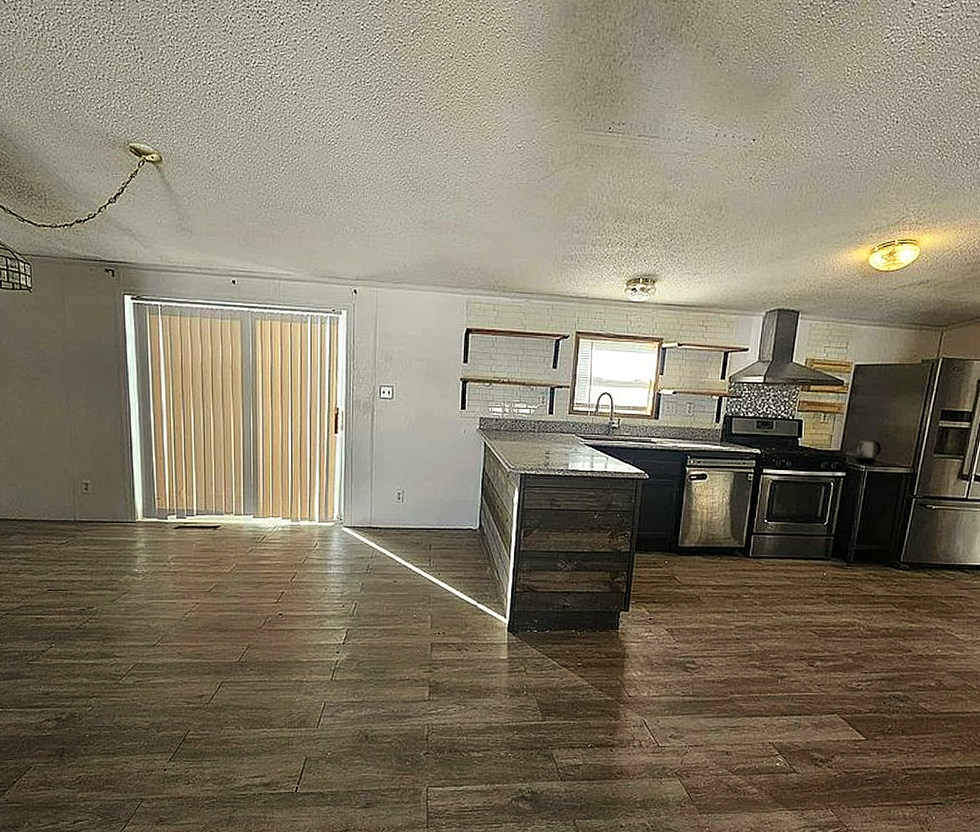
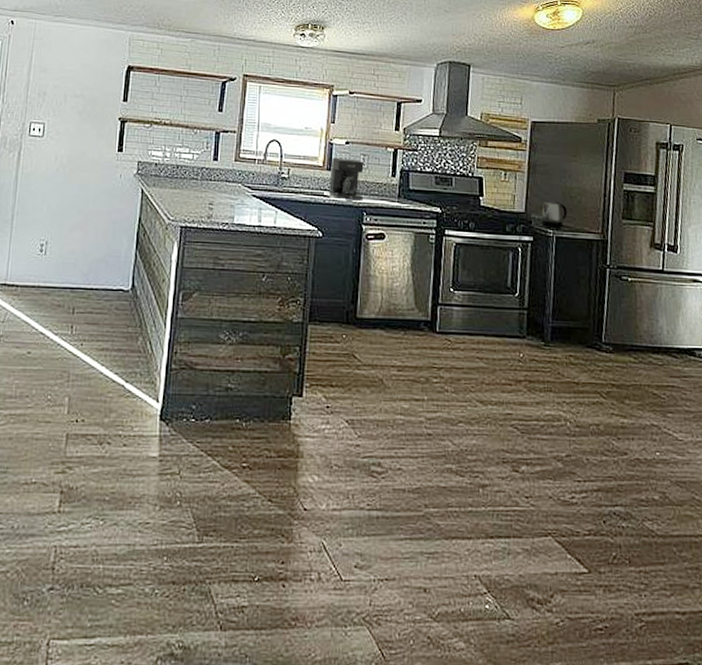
coffee maker: none [655,407,690,446] -> present [328,157,364,201]

